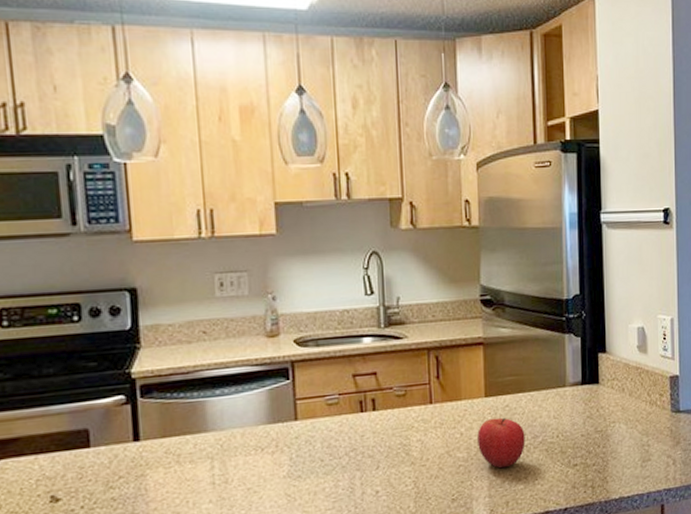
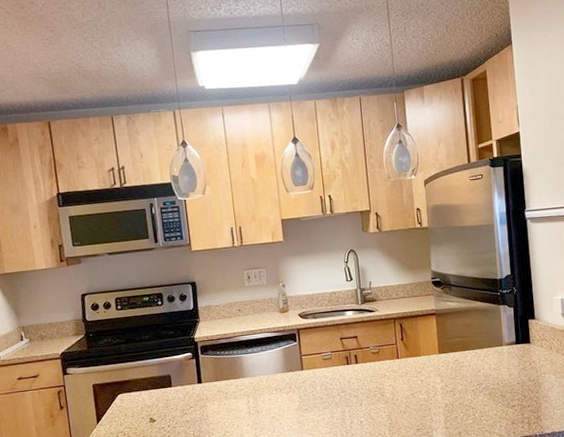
fruit: present [477,417,525,469] -> none [434,369,472,407]

